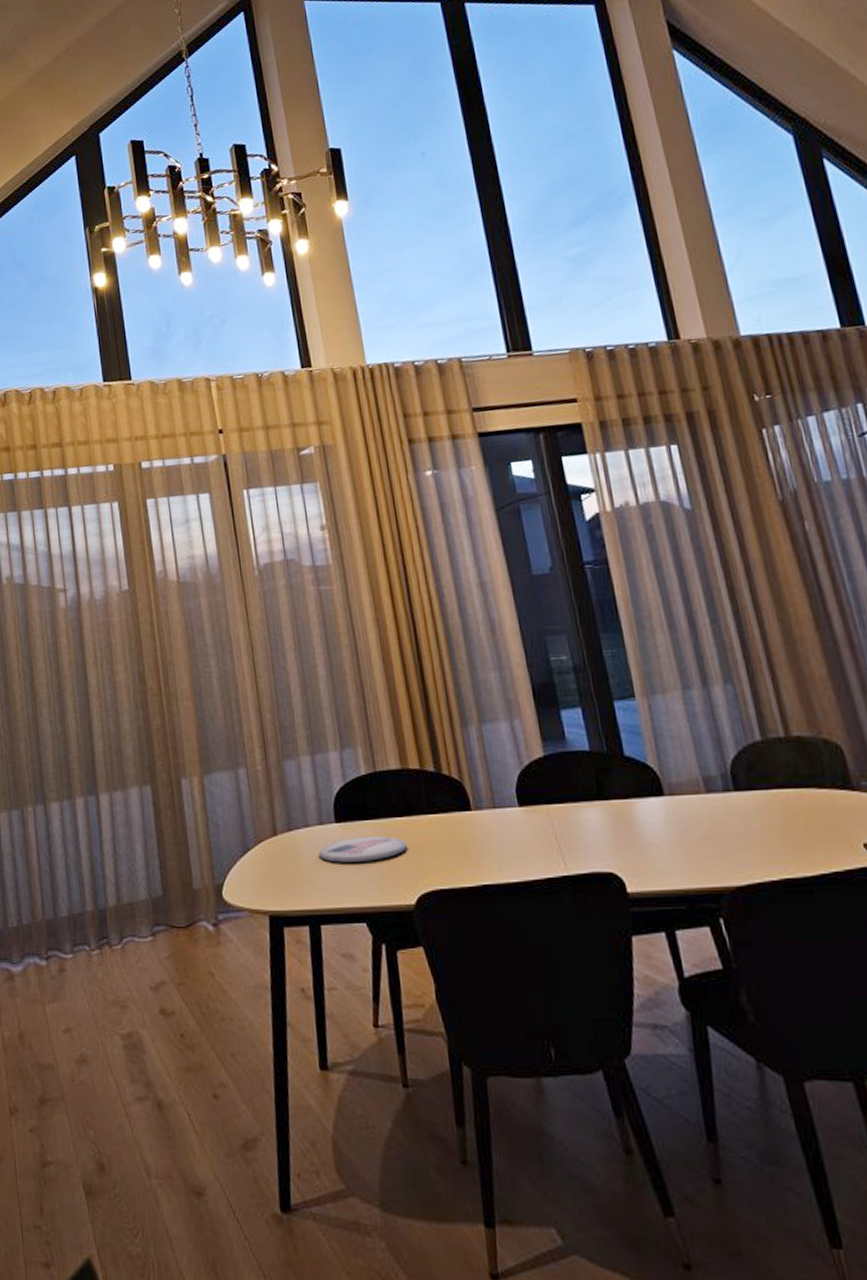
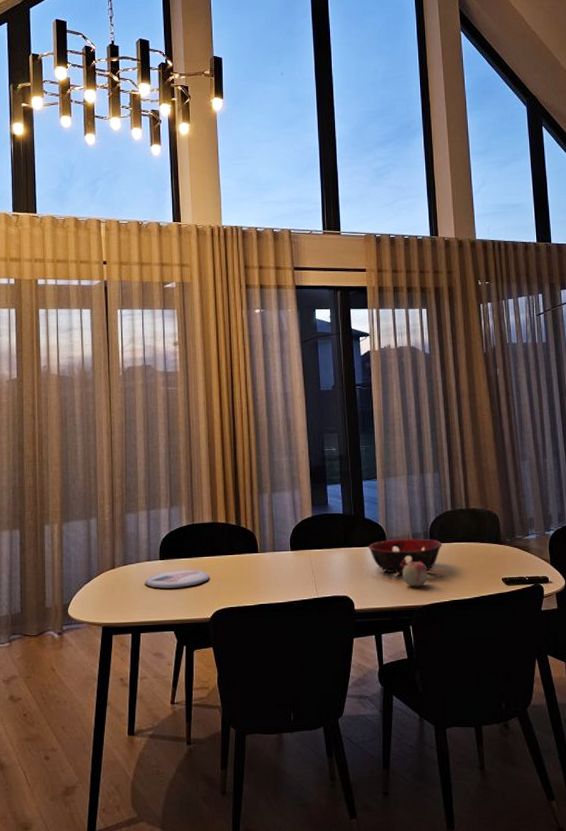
decorative bowl: none [636,784,756,839] -> present [368,538,443,574]
fruit: none [695,820,739,858] -> present [402,562,428,586]

